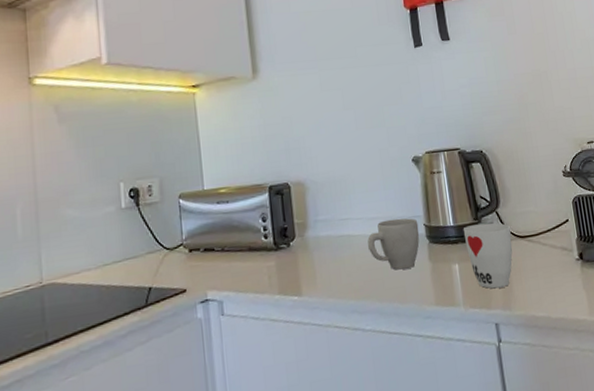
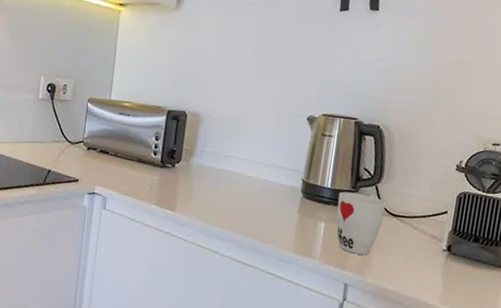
mug: present [367,218,420,270] -> none [244,166,297,215]

